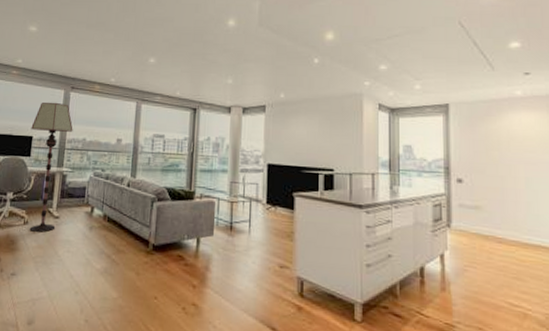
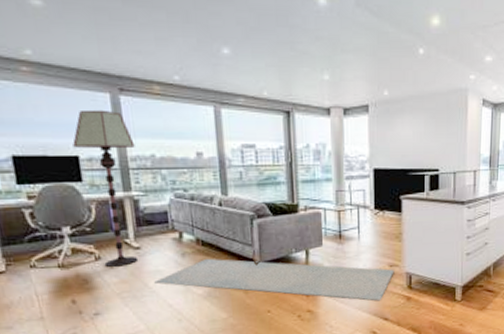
rug: none [63,234,285,306] -> present [154,258,394,301]

